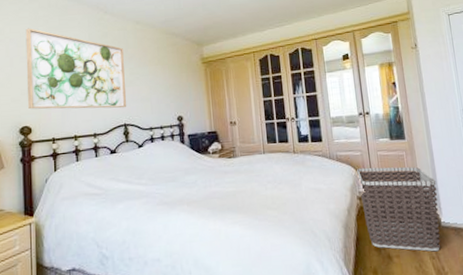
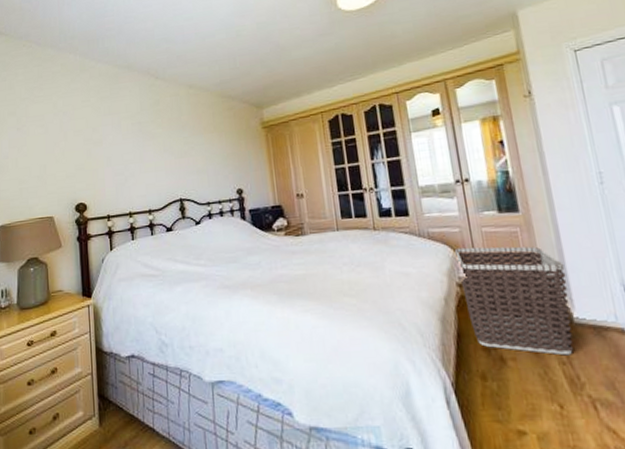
wall art: present [25,28,127,110] -> none [78,99,182,185]

